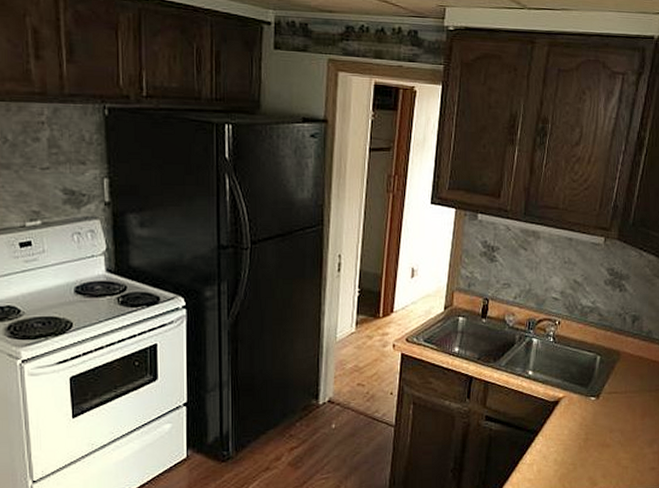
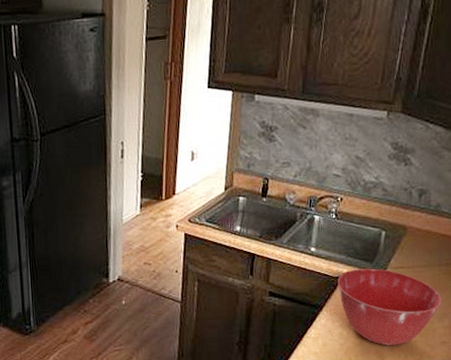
mixing bowl: none [554,393,652,472] -> present [338,268,442,346]

